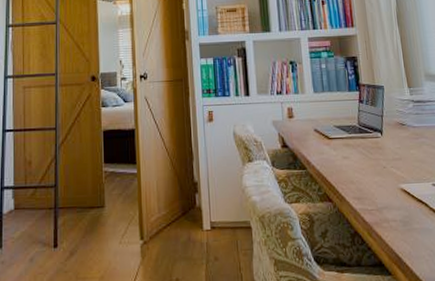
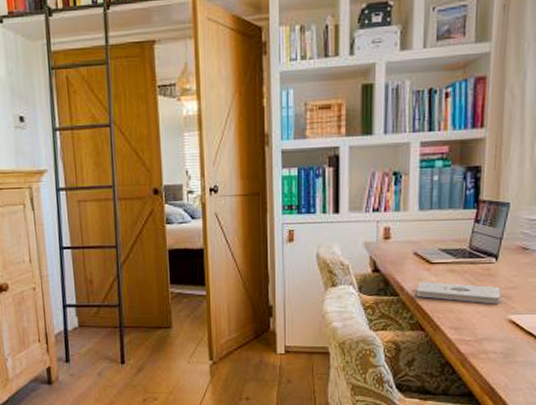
notepad: none [320,154,391,175] -> present [415,281,501,304]

